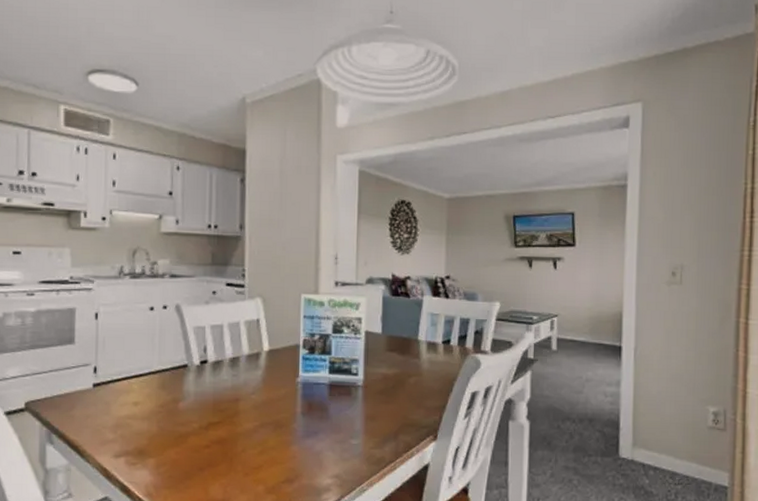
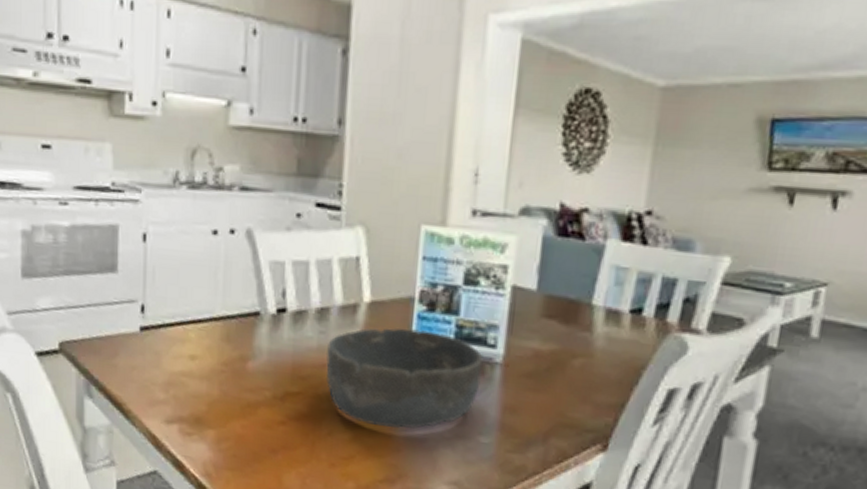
bowl: none [238,367,350,440] -> present [325,328,483,429]

